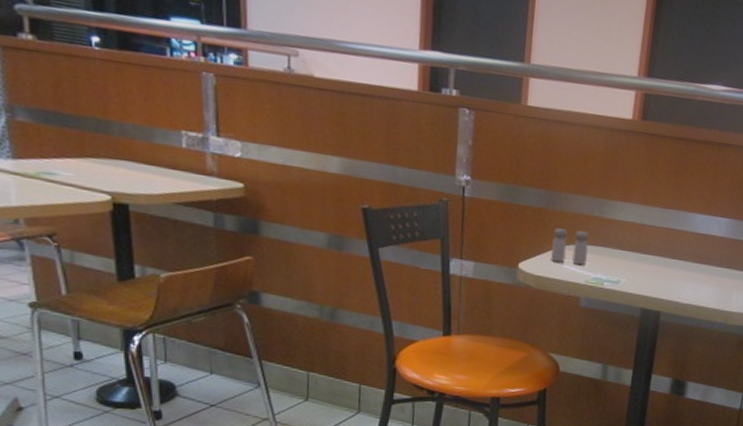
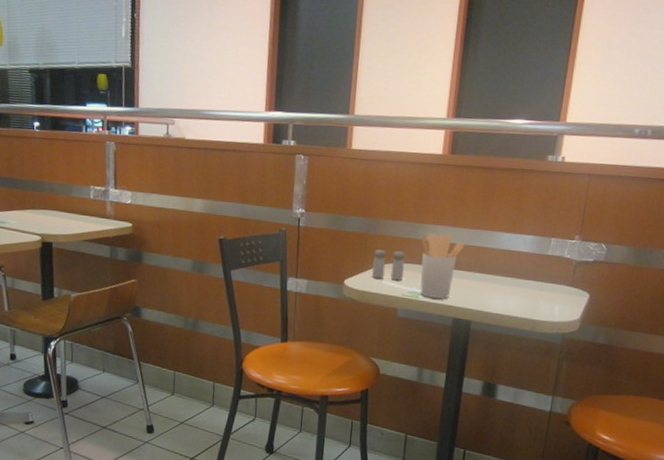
utensil holder: none [605,210,656,287] -> present [420,232,465,299]

